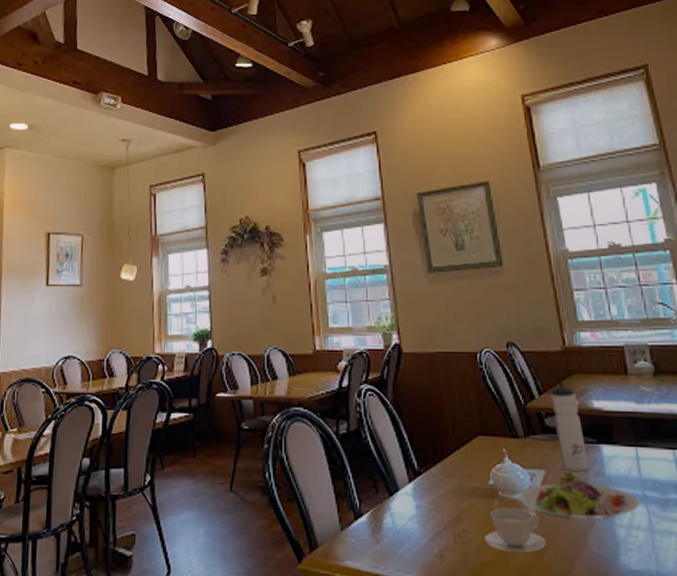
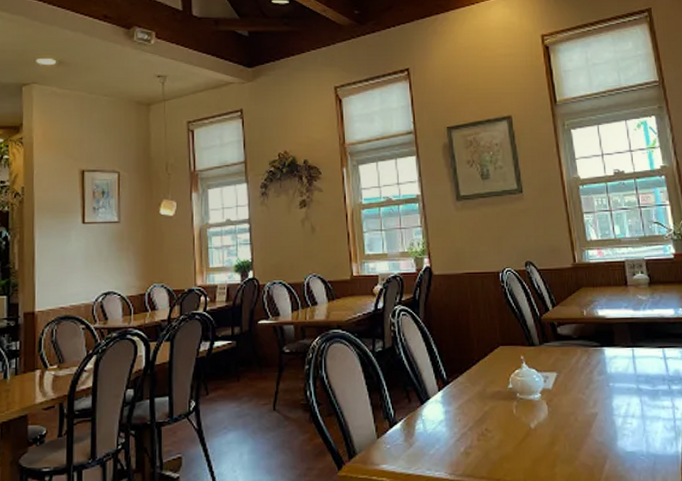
teacup: present [484,507,547,553] -> none [504,407,557,446]
salad plate: present [519,471,639,519] -> none [534,372,634,413]
water bottle: present [550,382,589,471] -> none [562,295,594,372]

